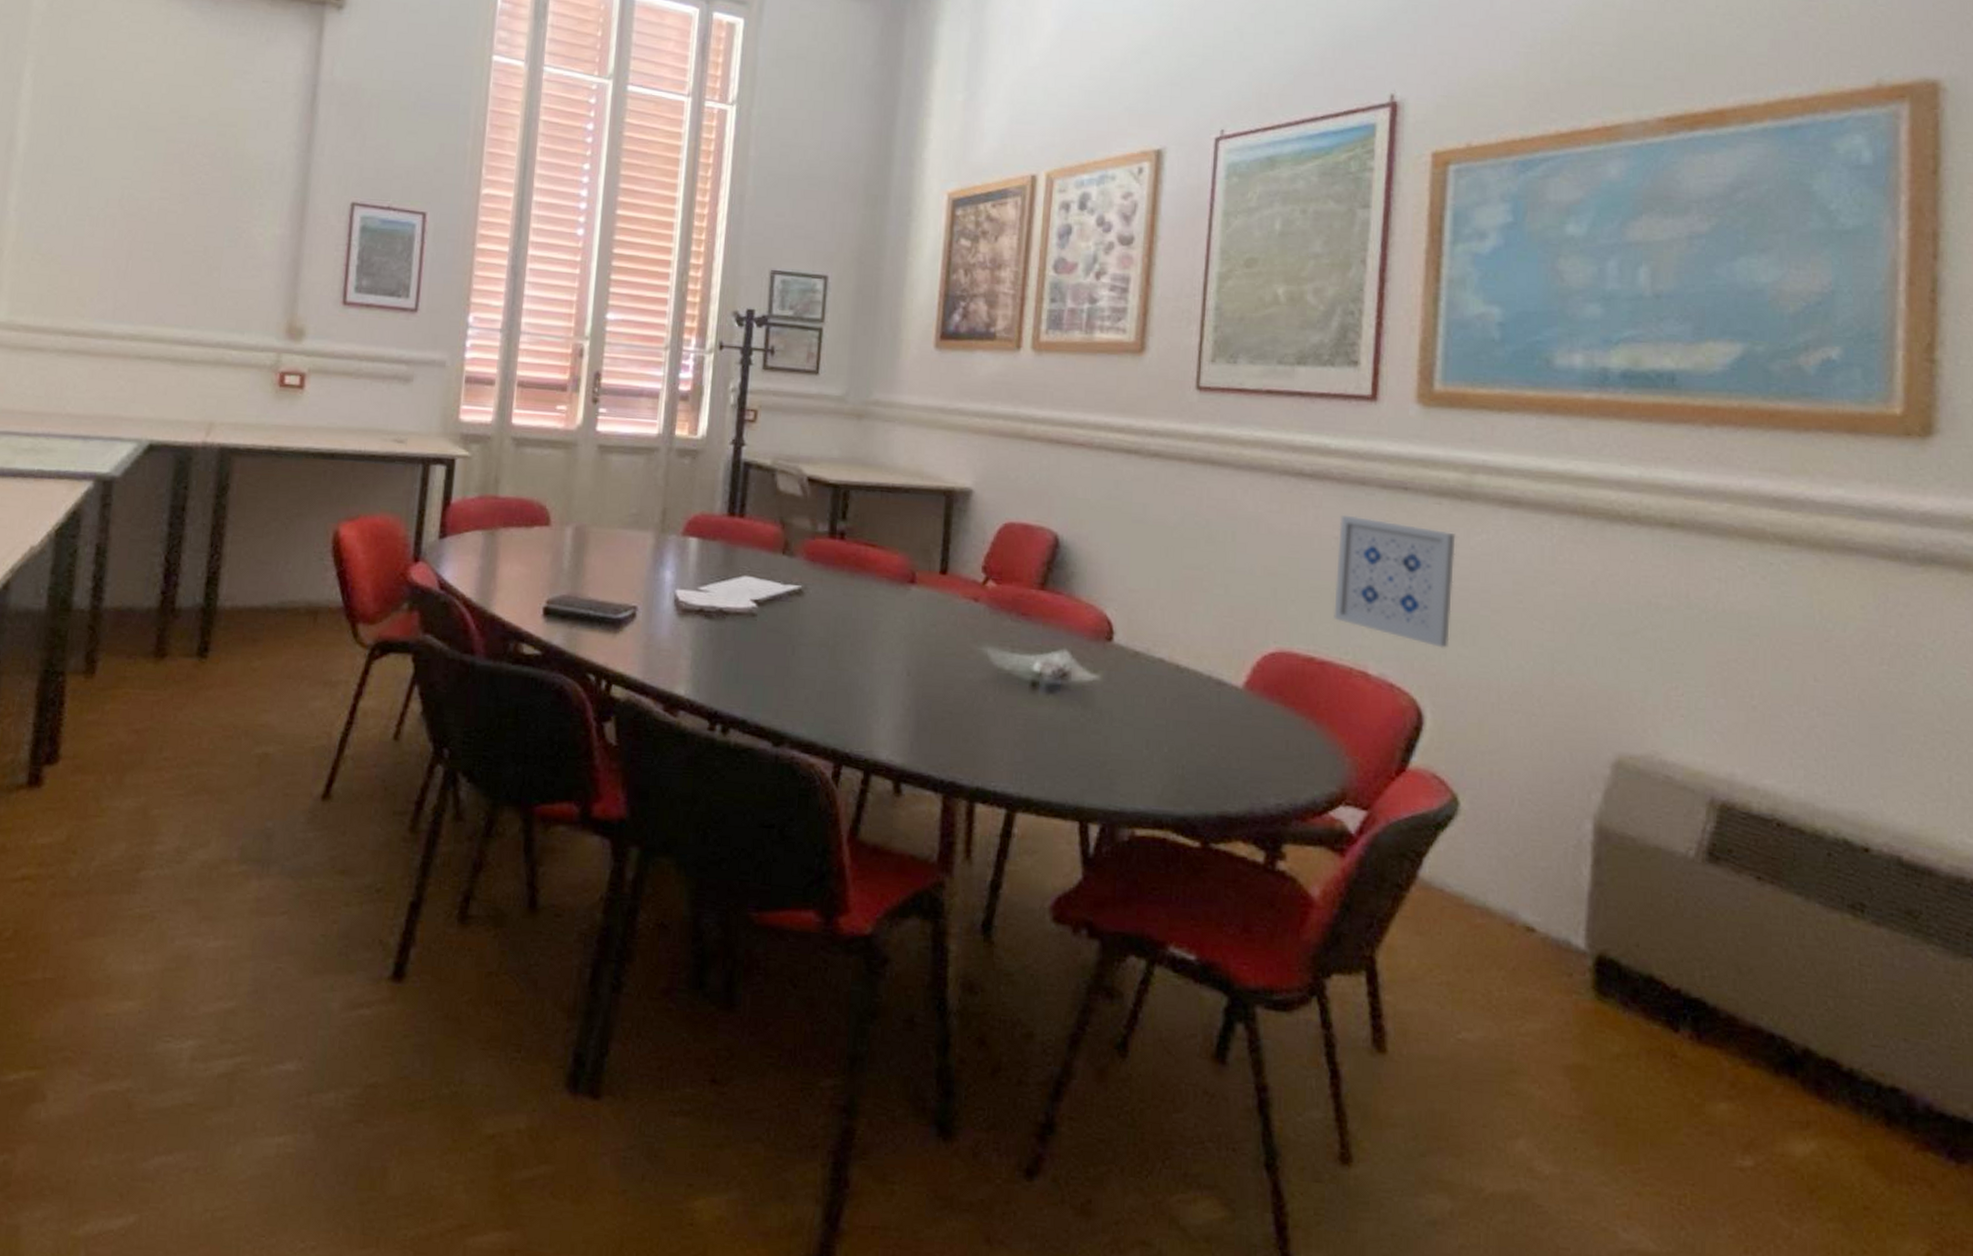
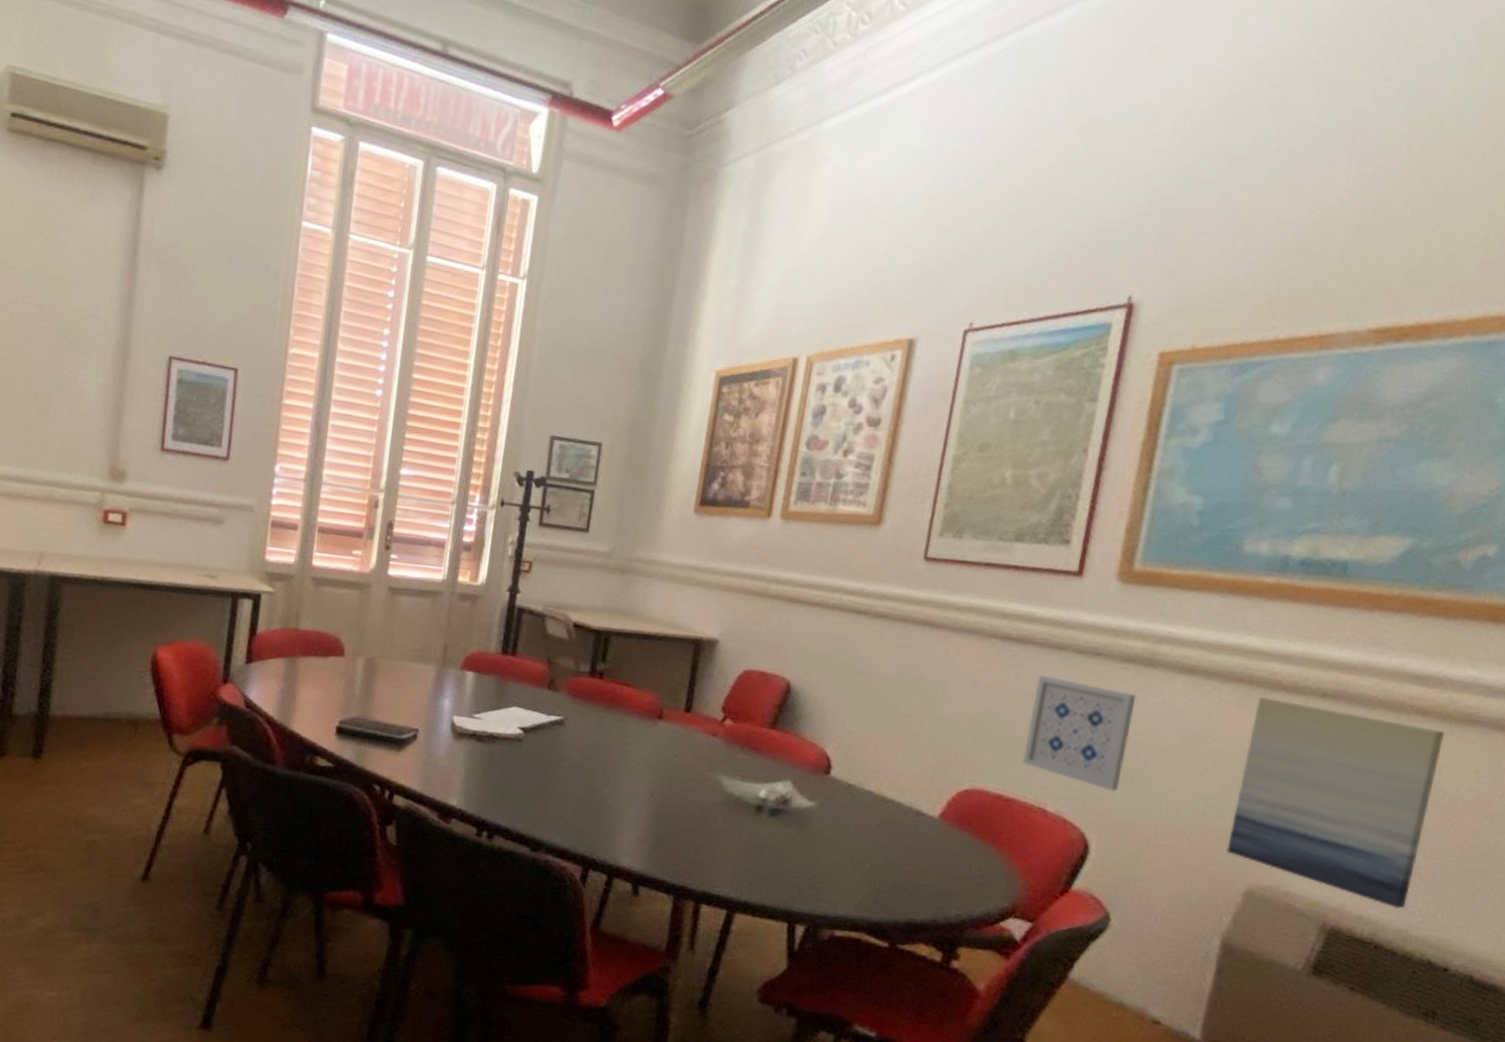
wall art: none [1585,530,1818,778] -> present [1226,697,1445,909]

